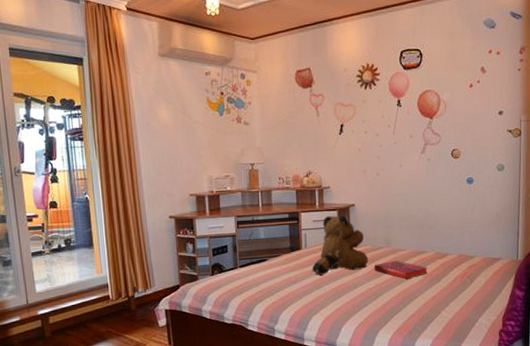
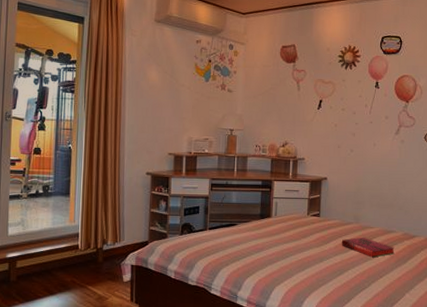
teddy bear: present [311,214,368,275] -> none [278,186,336,245]

